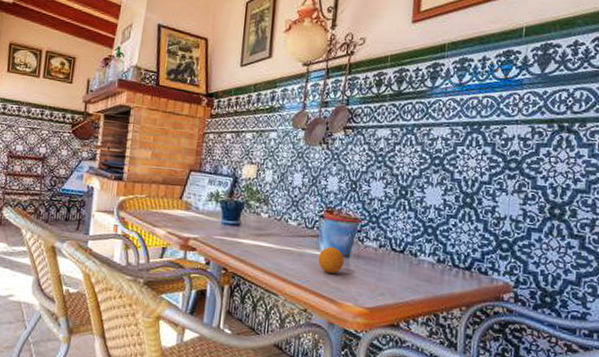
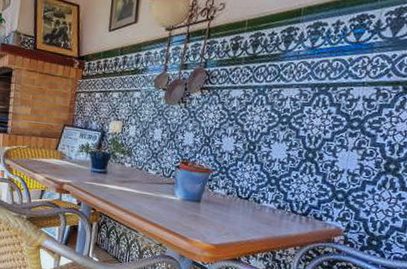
fruit: present [318,247,344,274] -> none [173,193,196,215]

